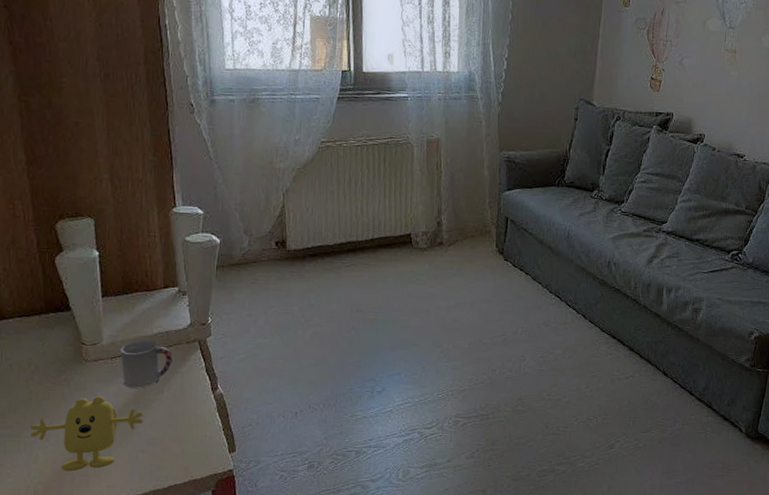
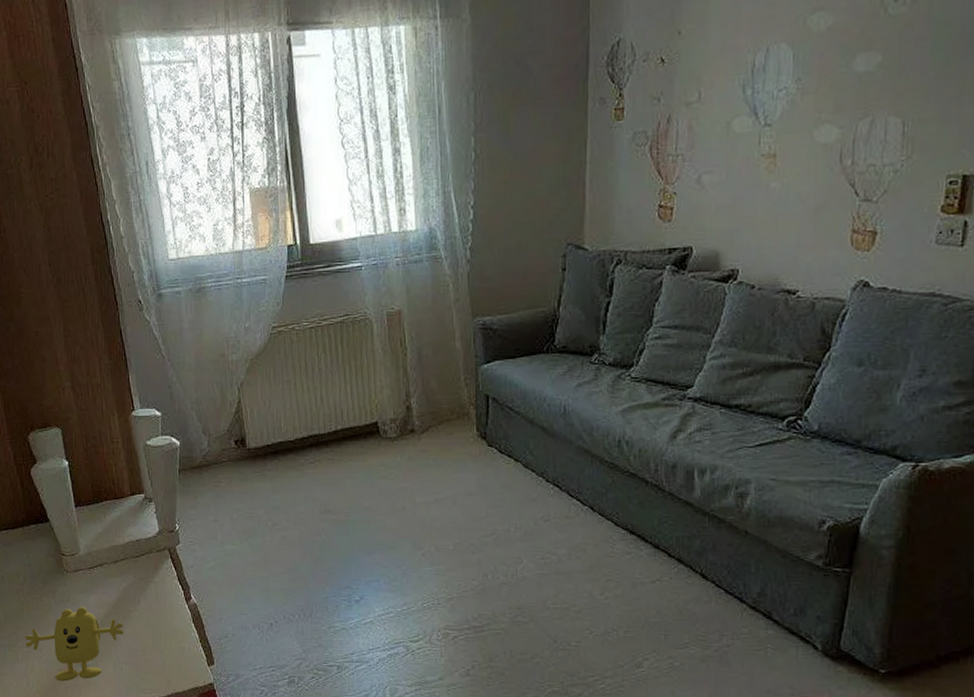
cup: present [120,340,173,388] -> none [96,549,146,599]

